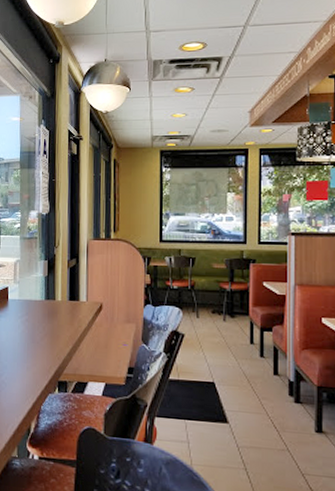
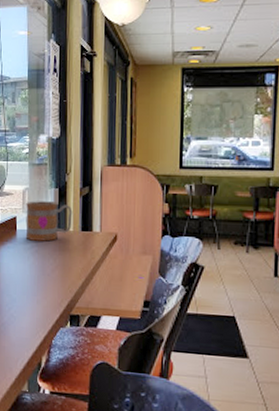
mug: none [16,272,61,311] -> present [25,201,73,242]

